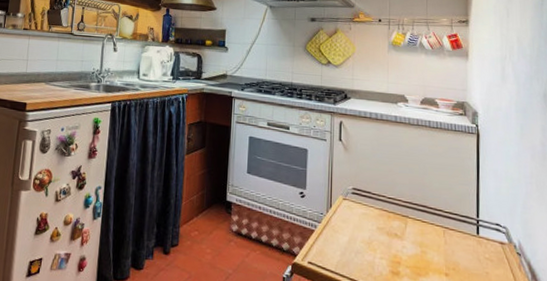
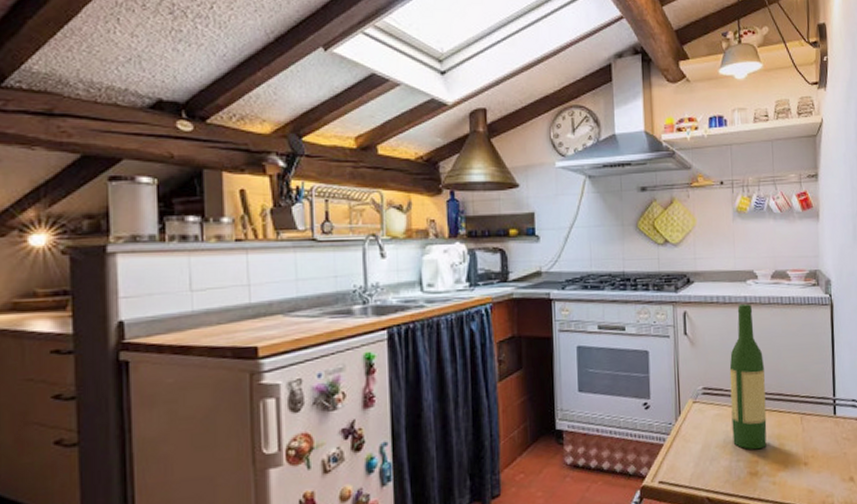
wine bottle: none [377,121,410,252] -> present [729,303,767,450]

